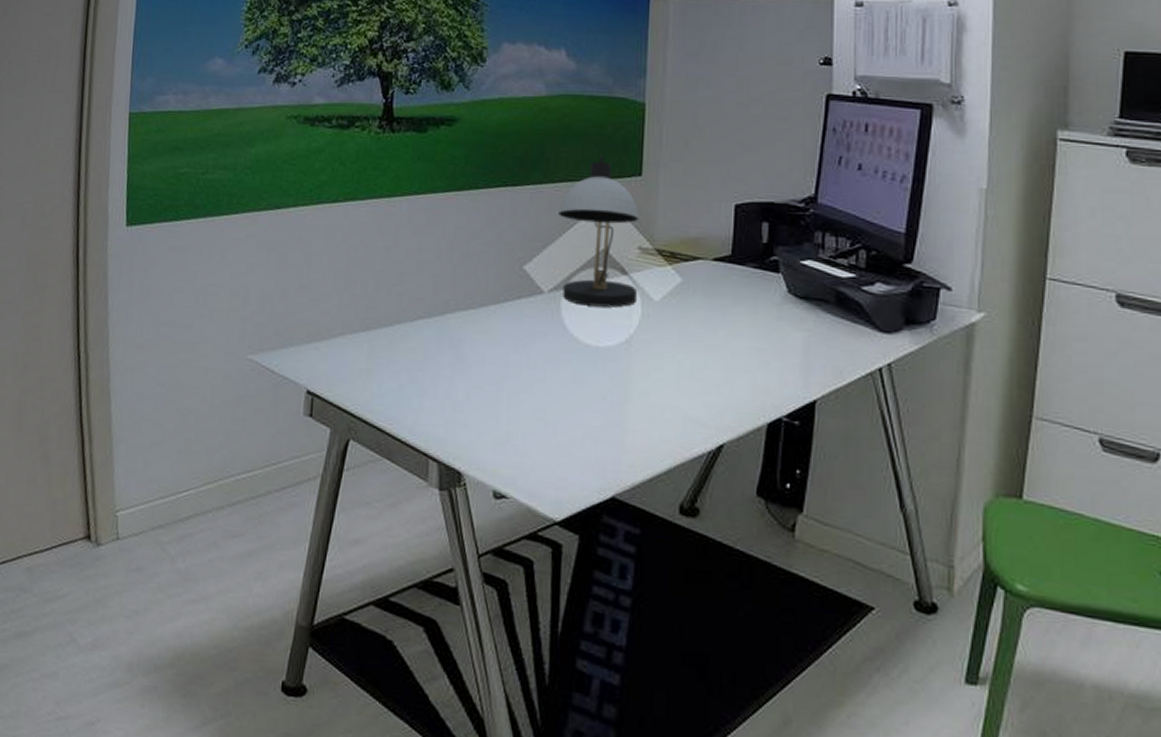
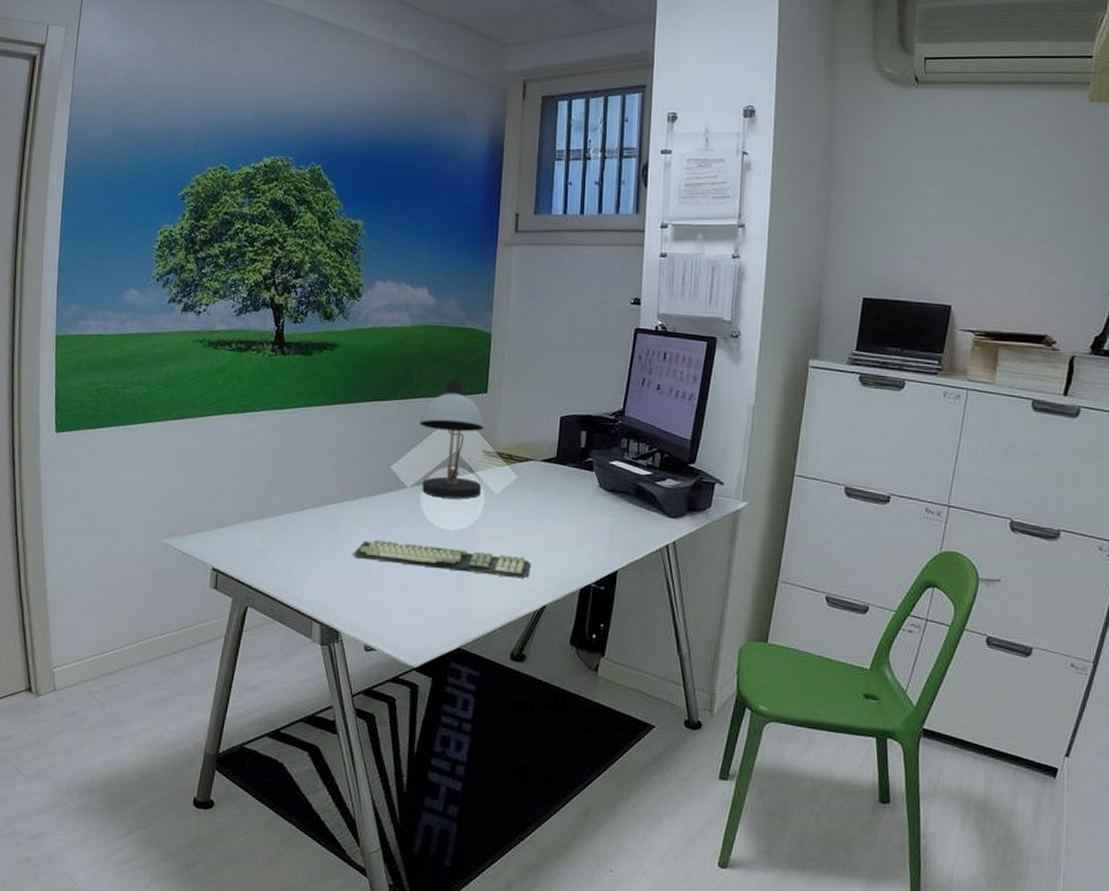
keyboard: none [476,357,703,410] -> present [351,539,531,579]

